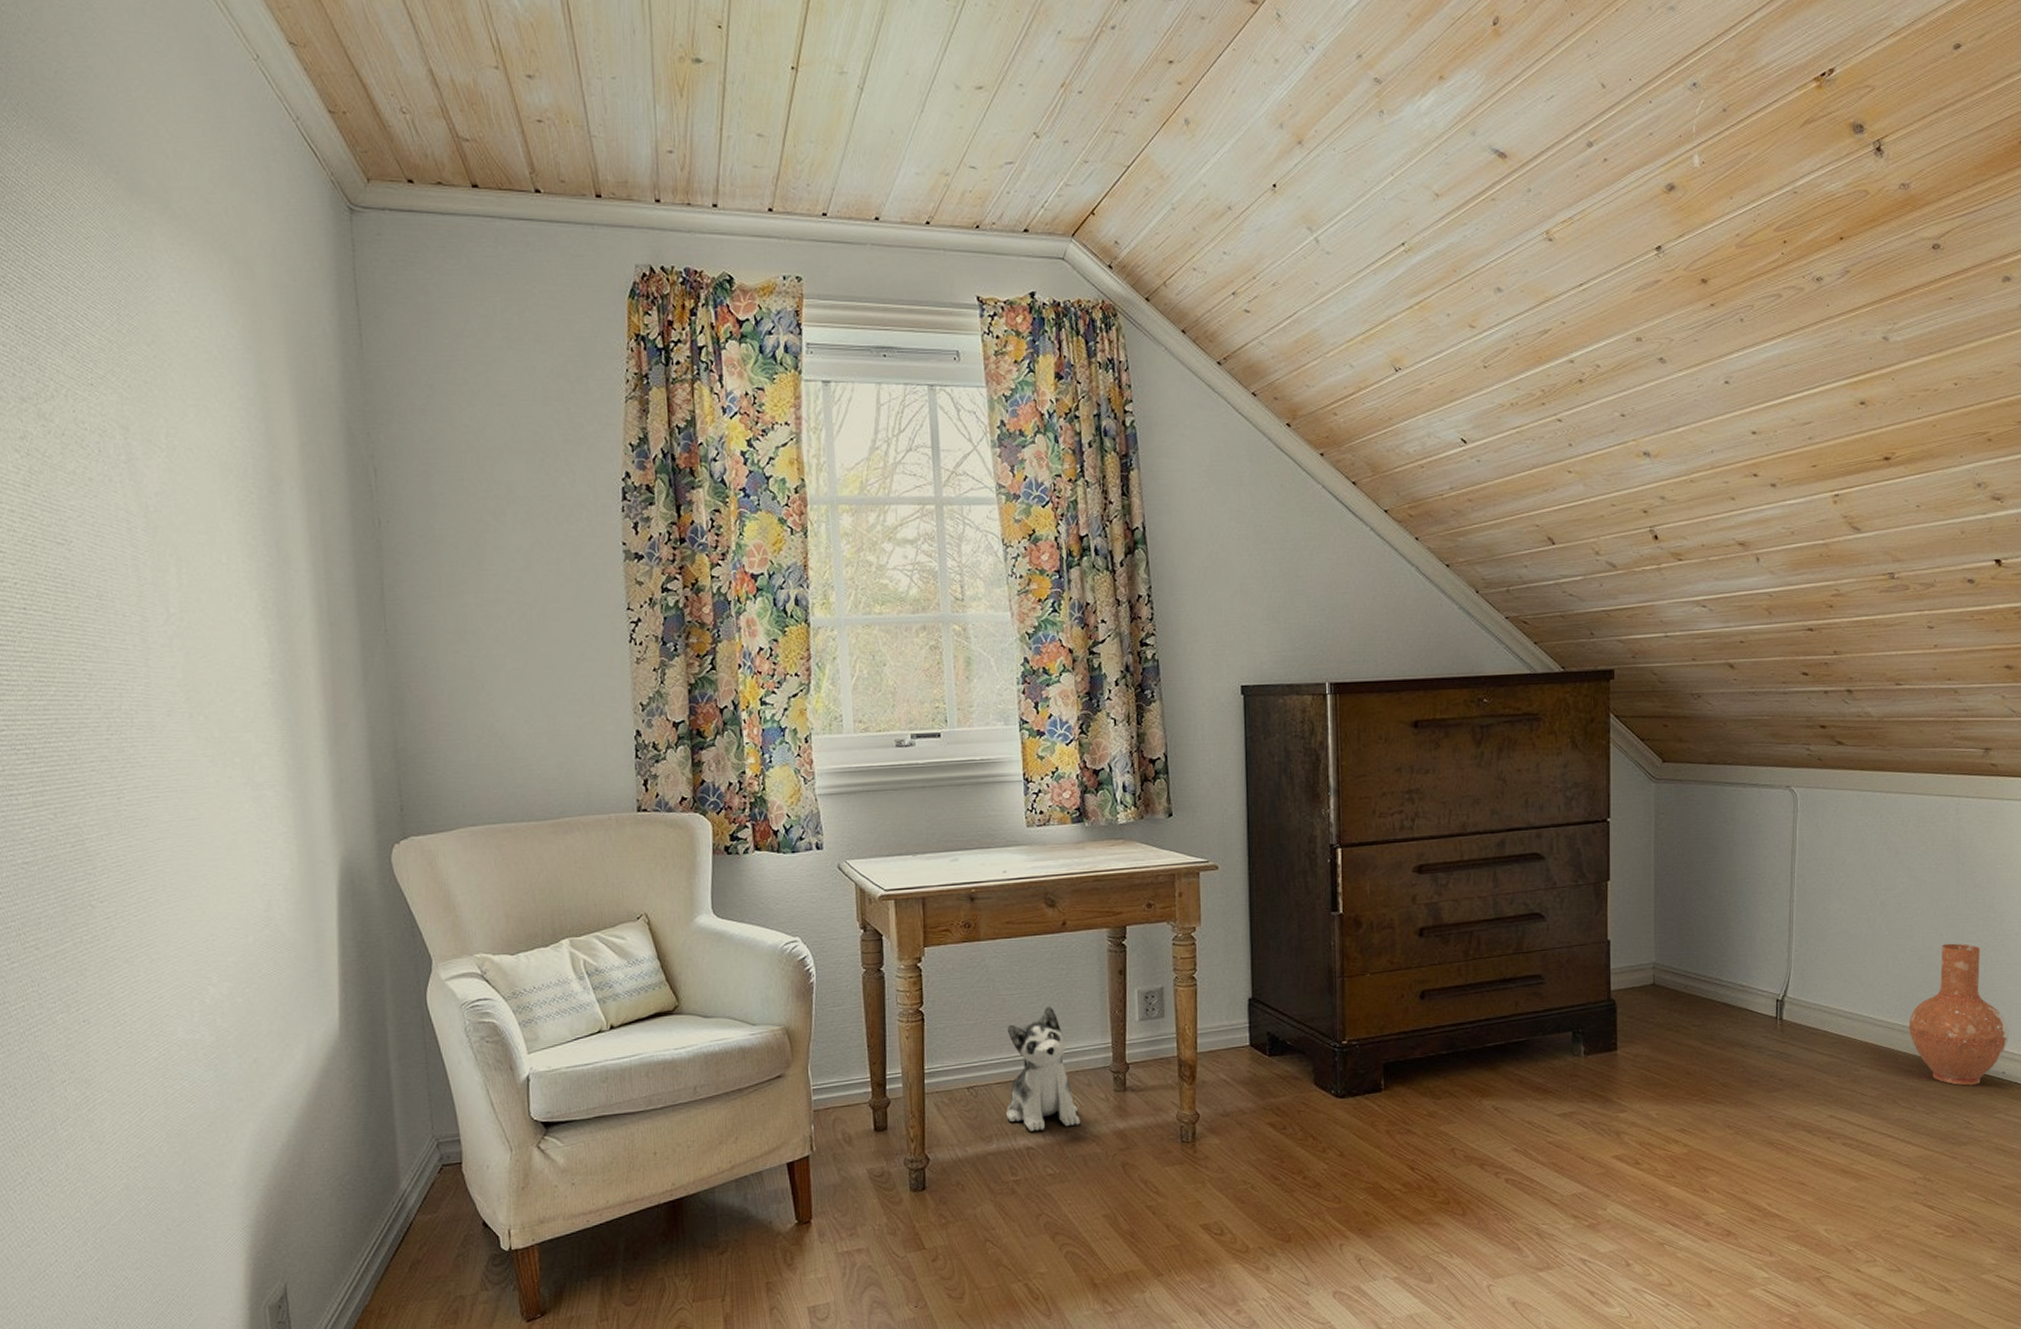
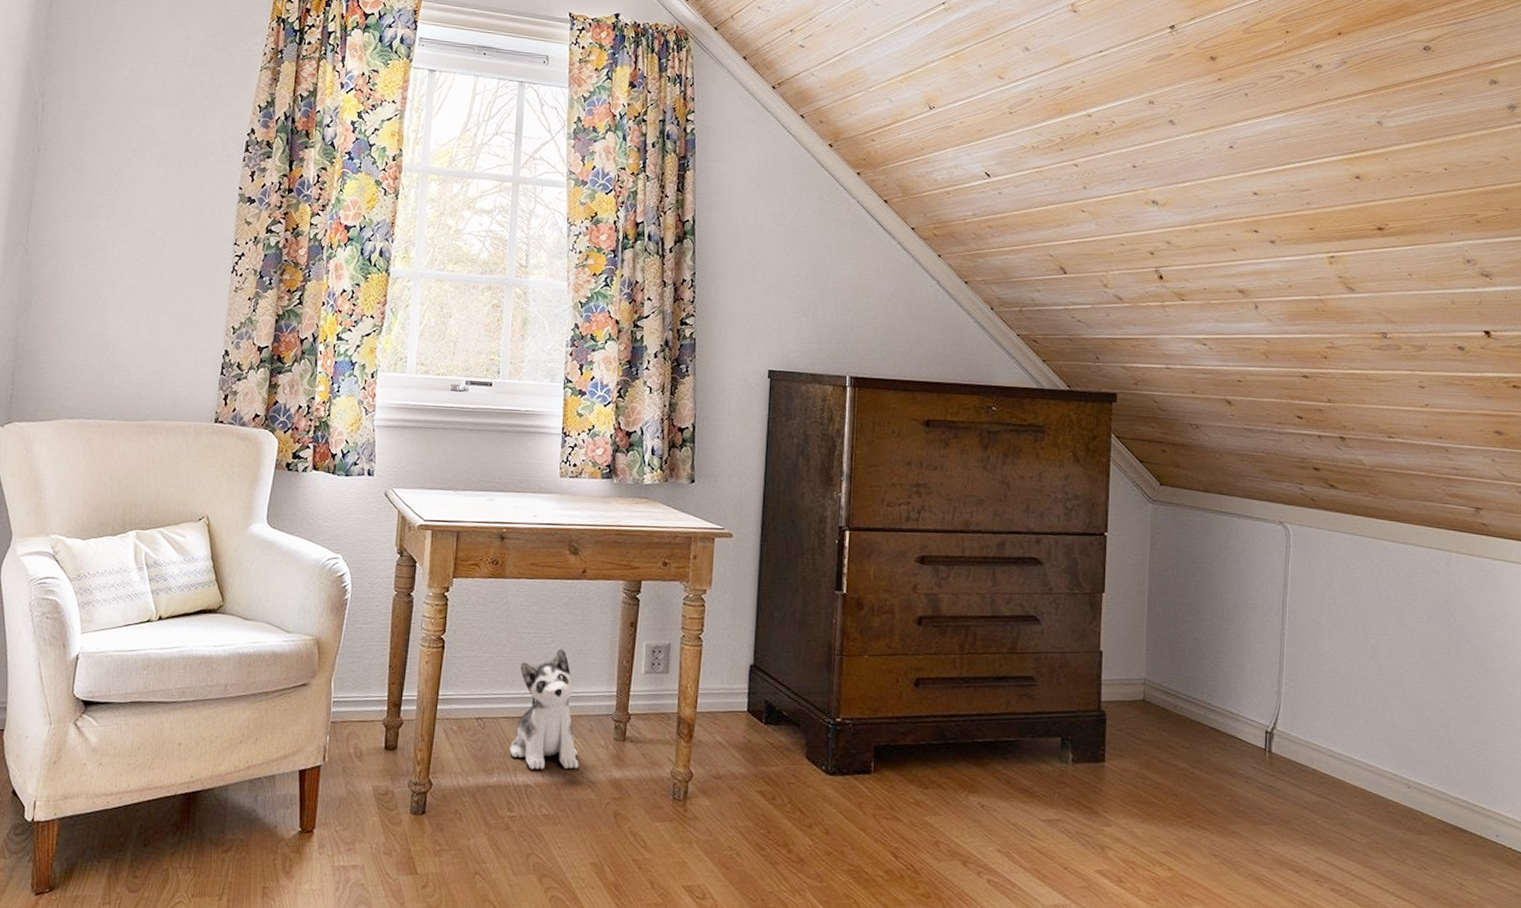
vase: present [1908,943,2009,1086] -> none [1399,695,1502,845]

